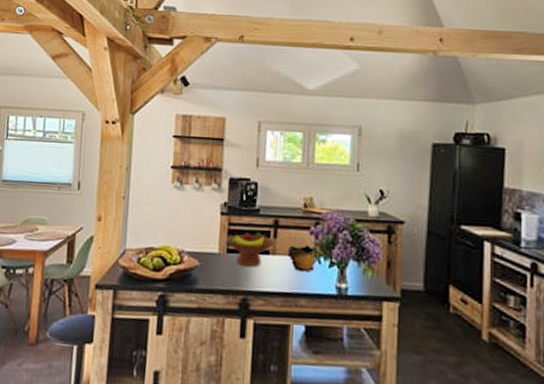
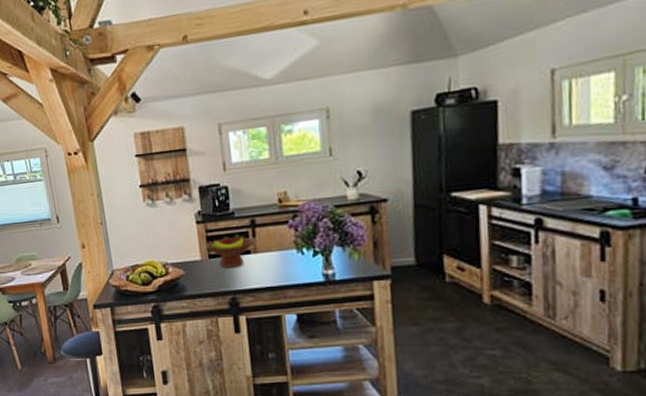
decorative bowl: present [287,244,318,272] -> none [268,238,301,265]

